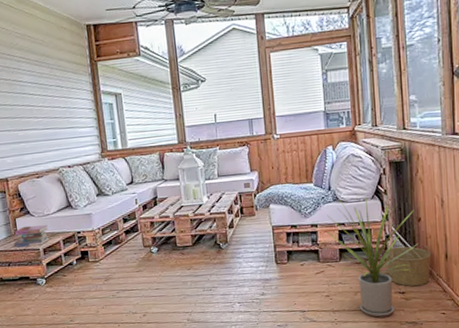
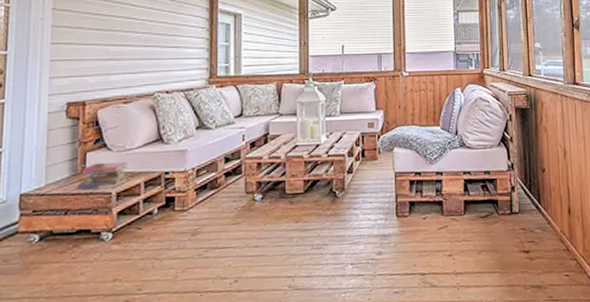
house plant: present [327,196,419,318] -> none [452,143,543,281]
basket: present [384,246,432,287] -> none [509,199,556,245]

